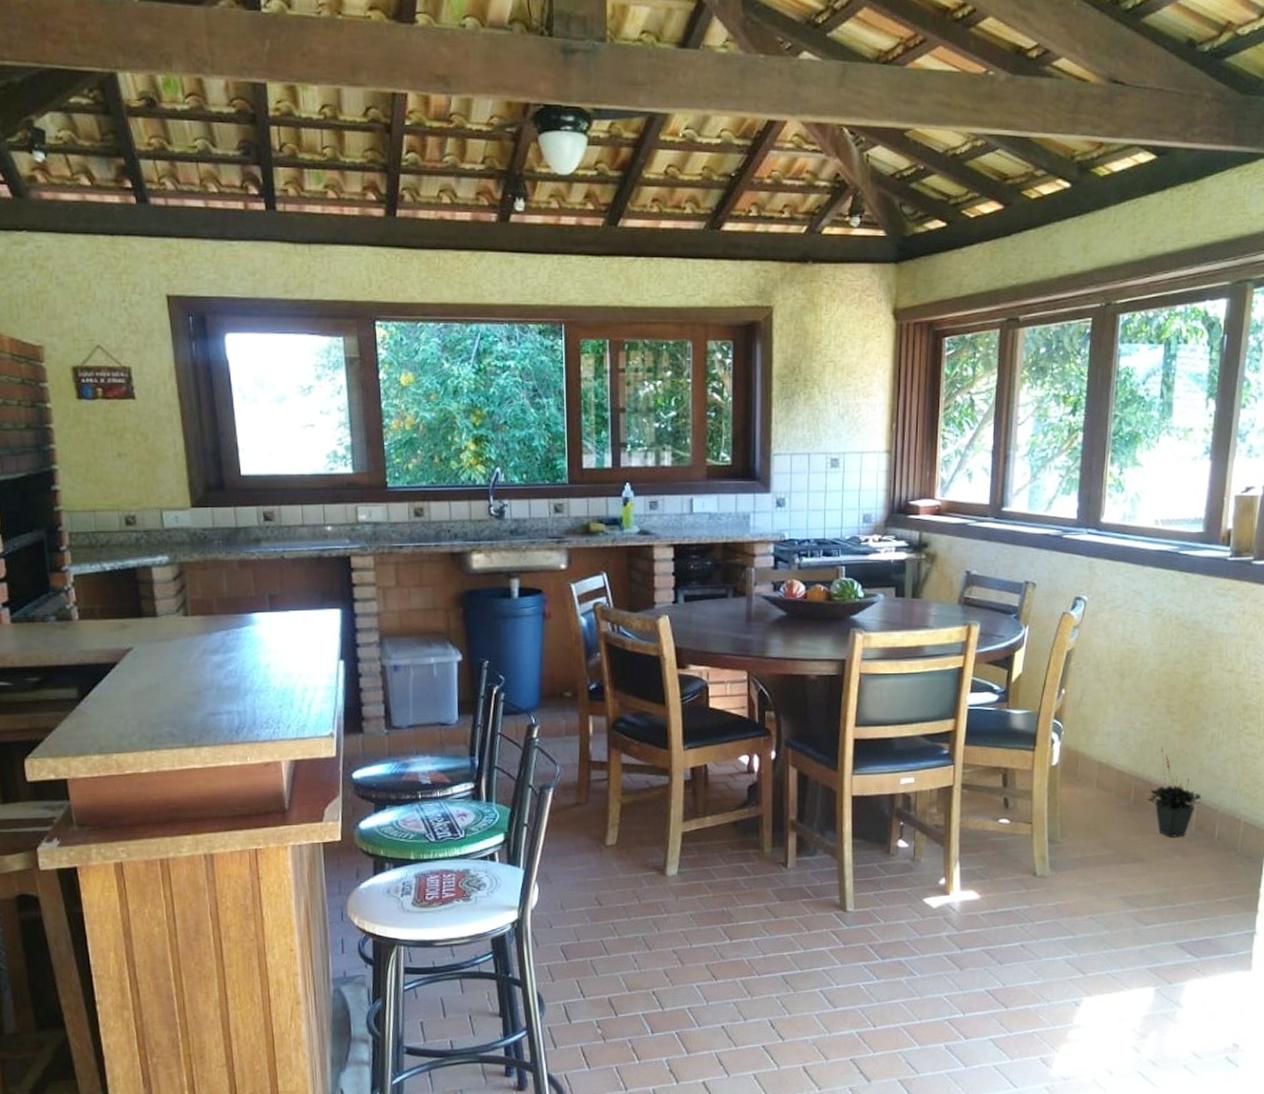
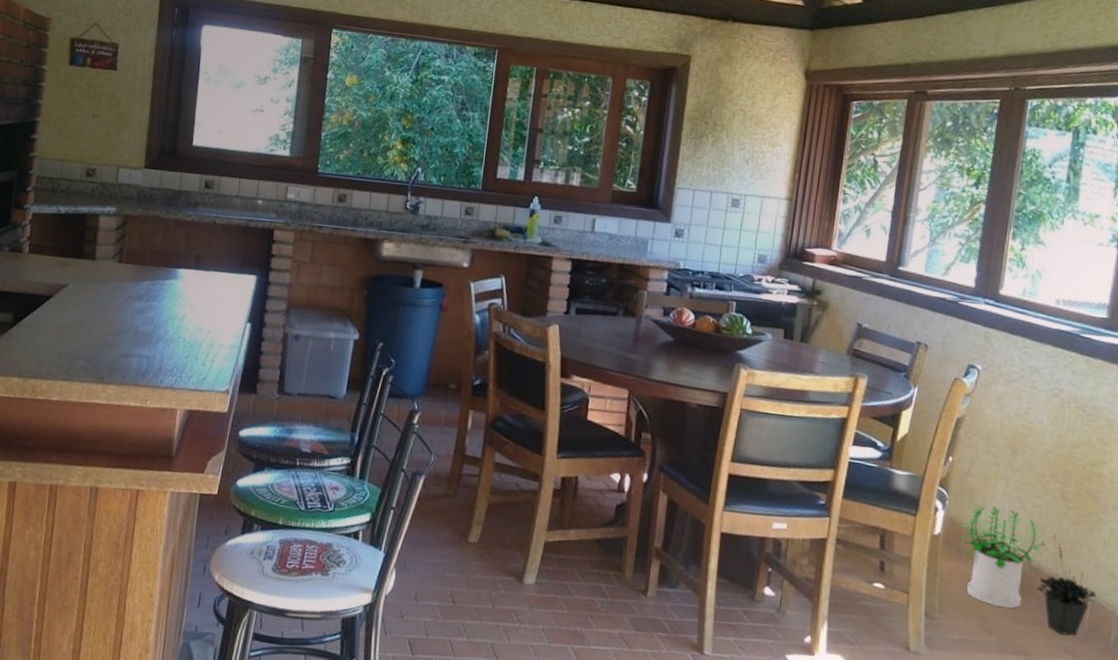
potted plant: none [1076,729,1155,822] -> present [960,505,1046,608]

